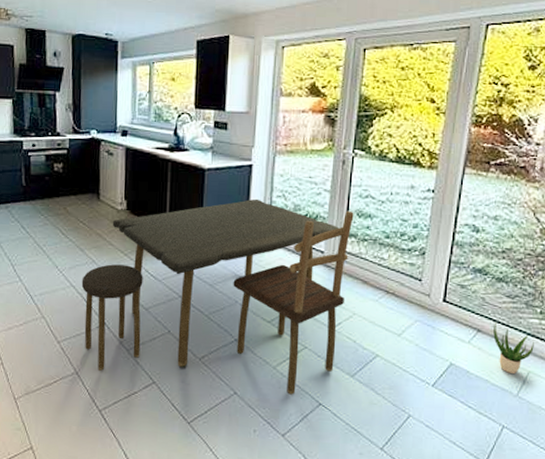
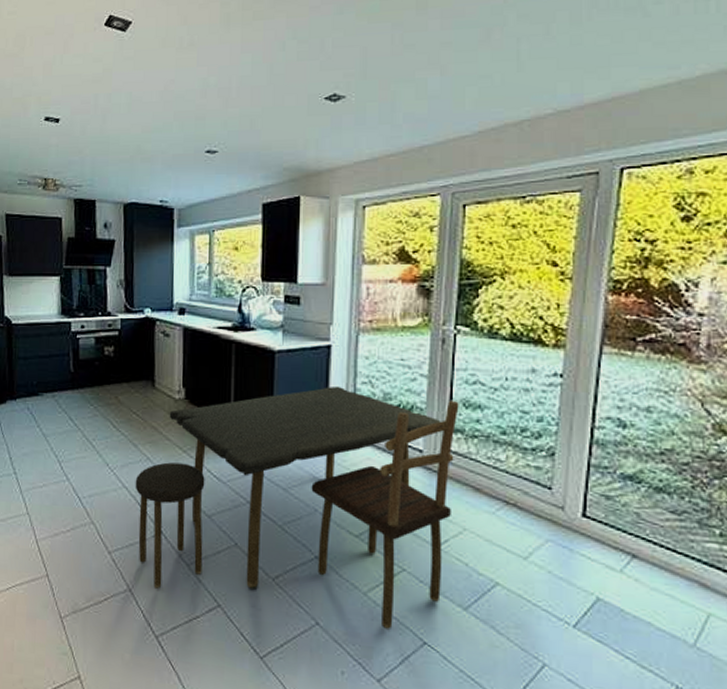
potted plant: present [493,321,534,373] -> none [655,544,714,616]

